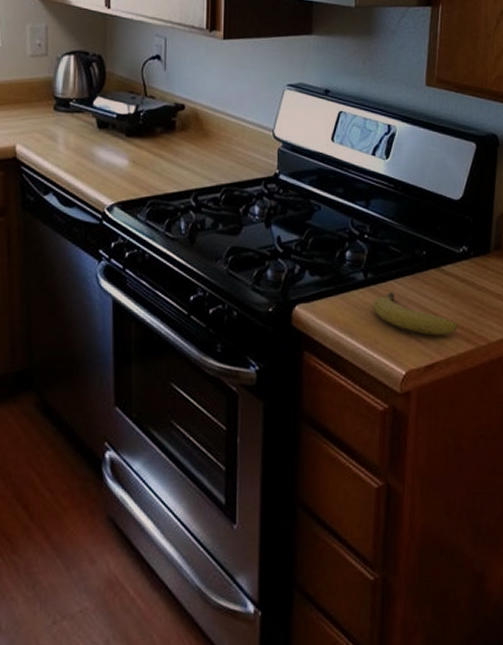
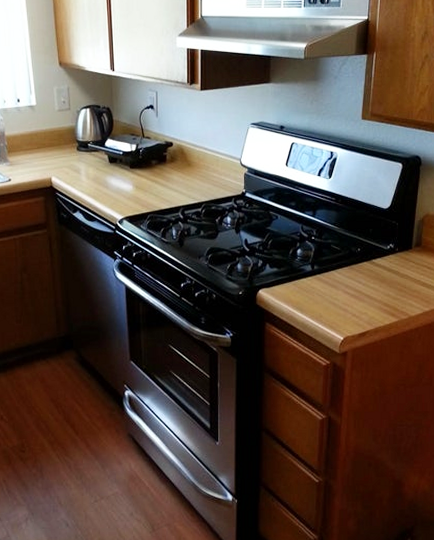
fruit: present [373,292,457,336] -> none [319,279,384,311]

